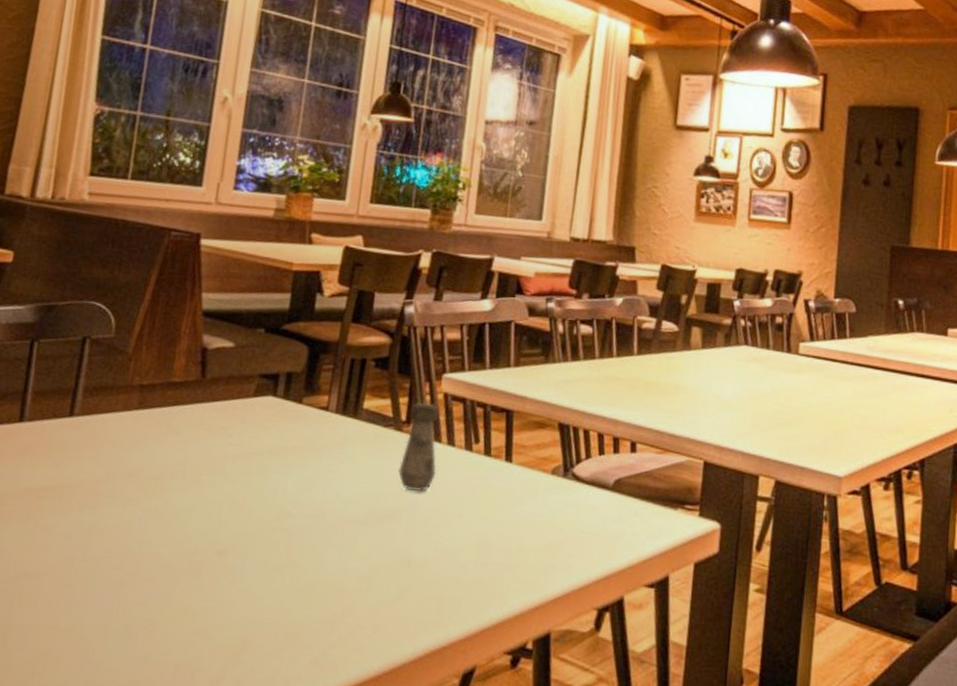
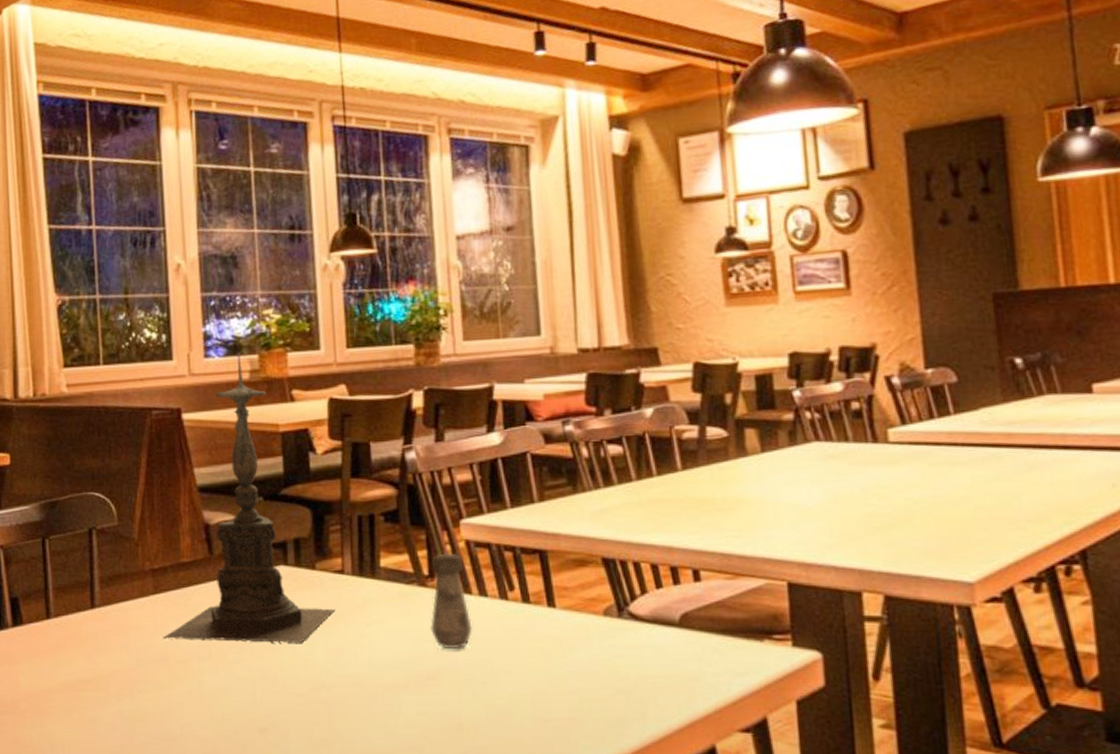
candle holder: none [138,189,314,473] -> present [163,351,335,644]

